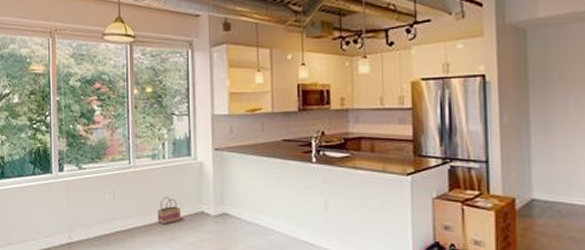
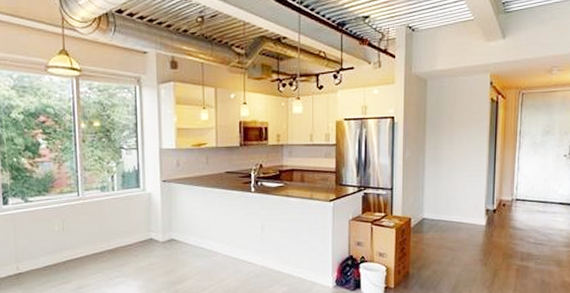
basket: present [157,197,181,225] -> none [107,226,130,252]

